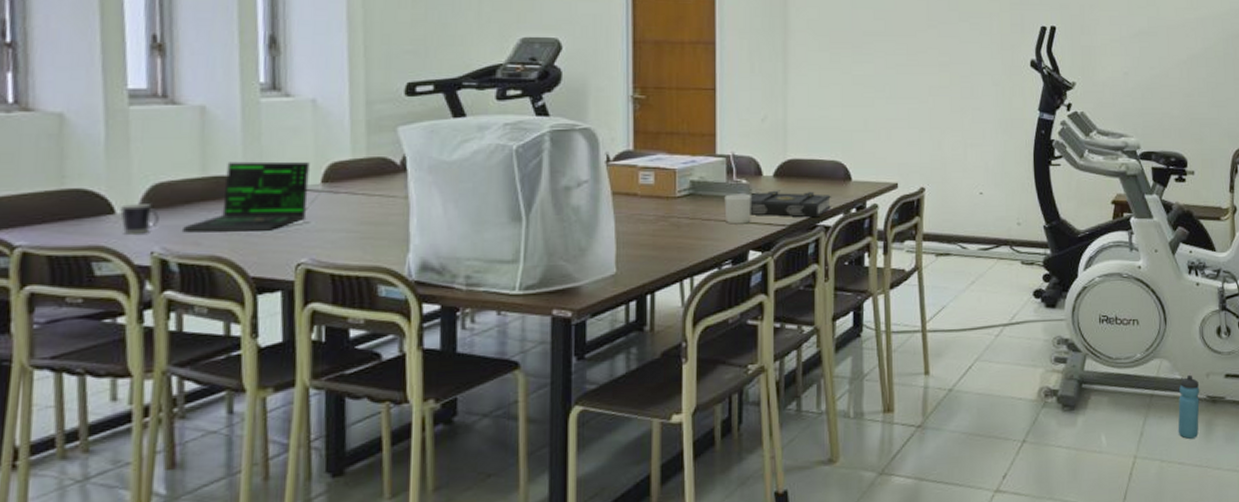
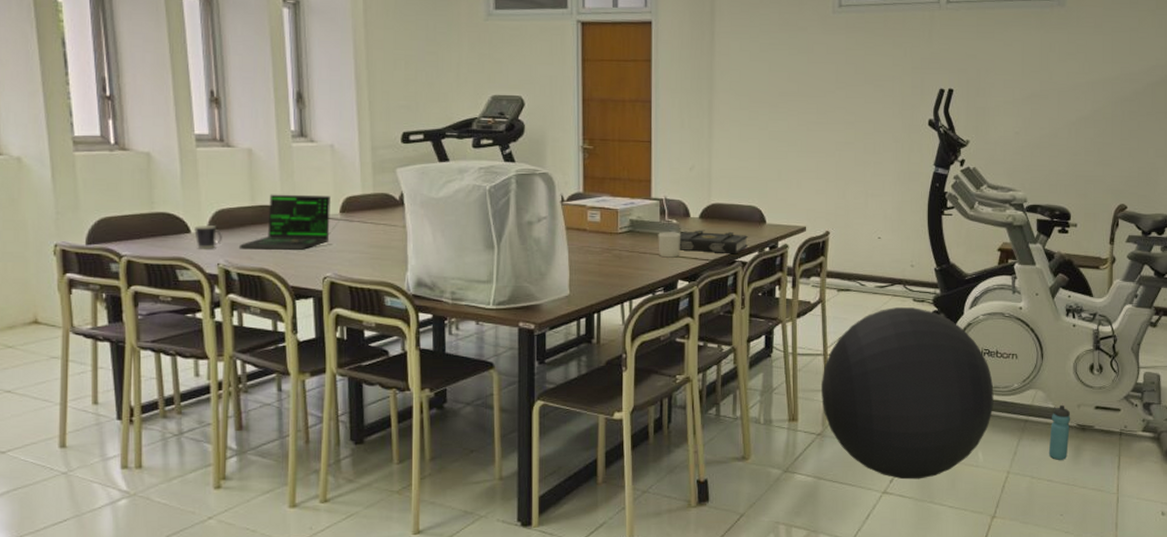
exercise ball: none [920,271,1116,474] -> present [821,307,994,480]

